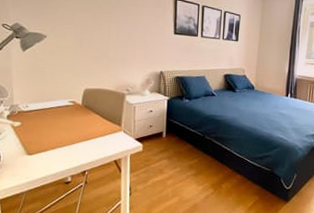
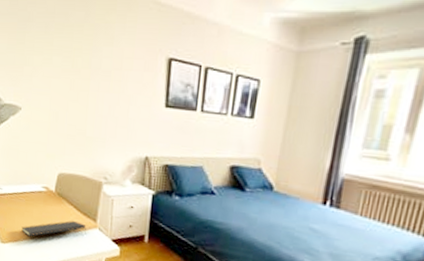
notepad: none [49,127,112,146] -> present [21,220,86,237]

